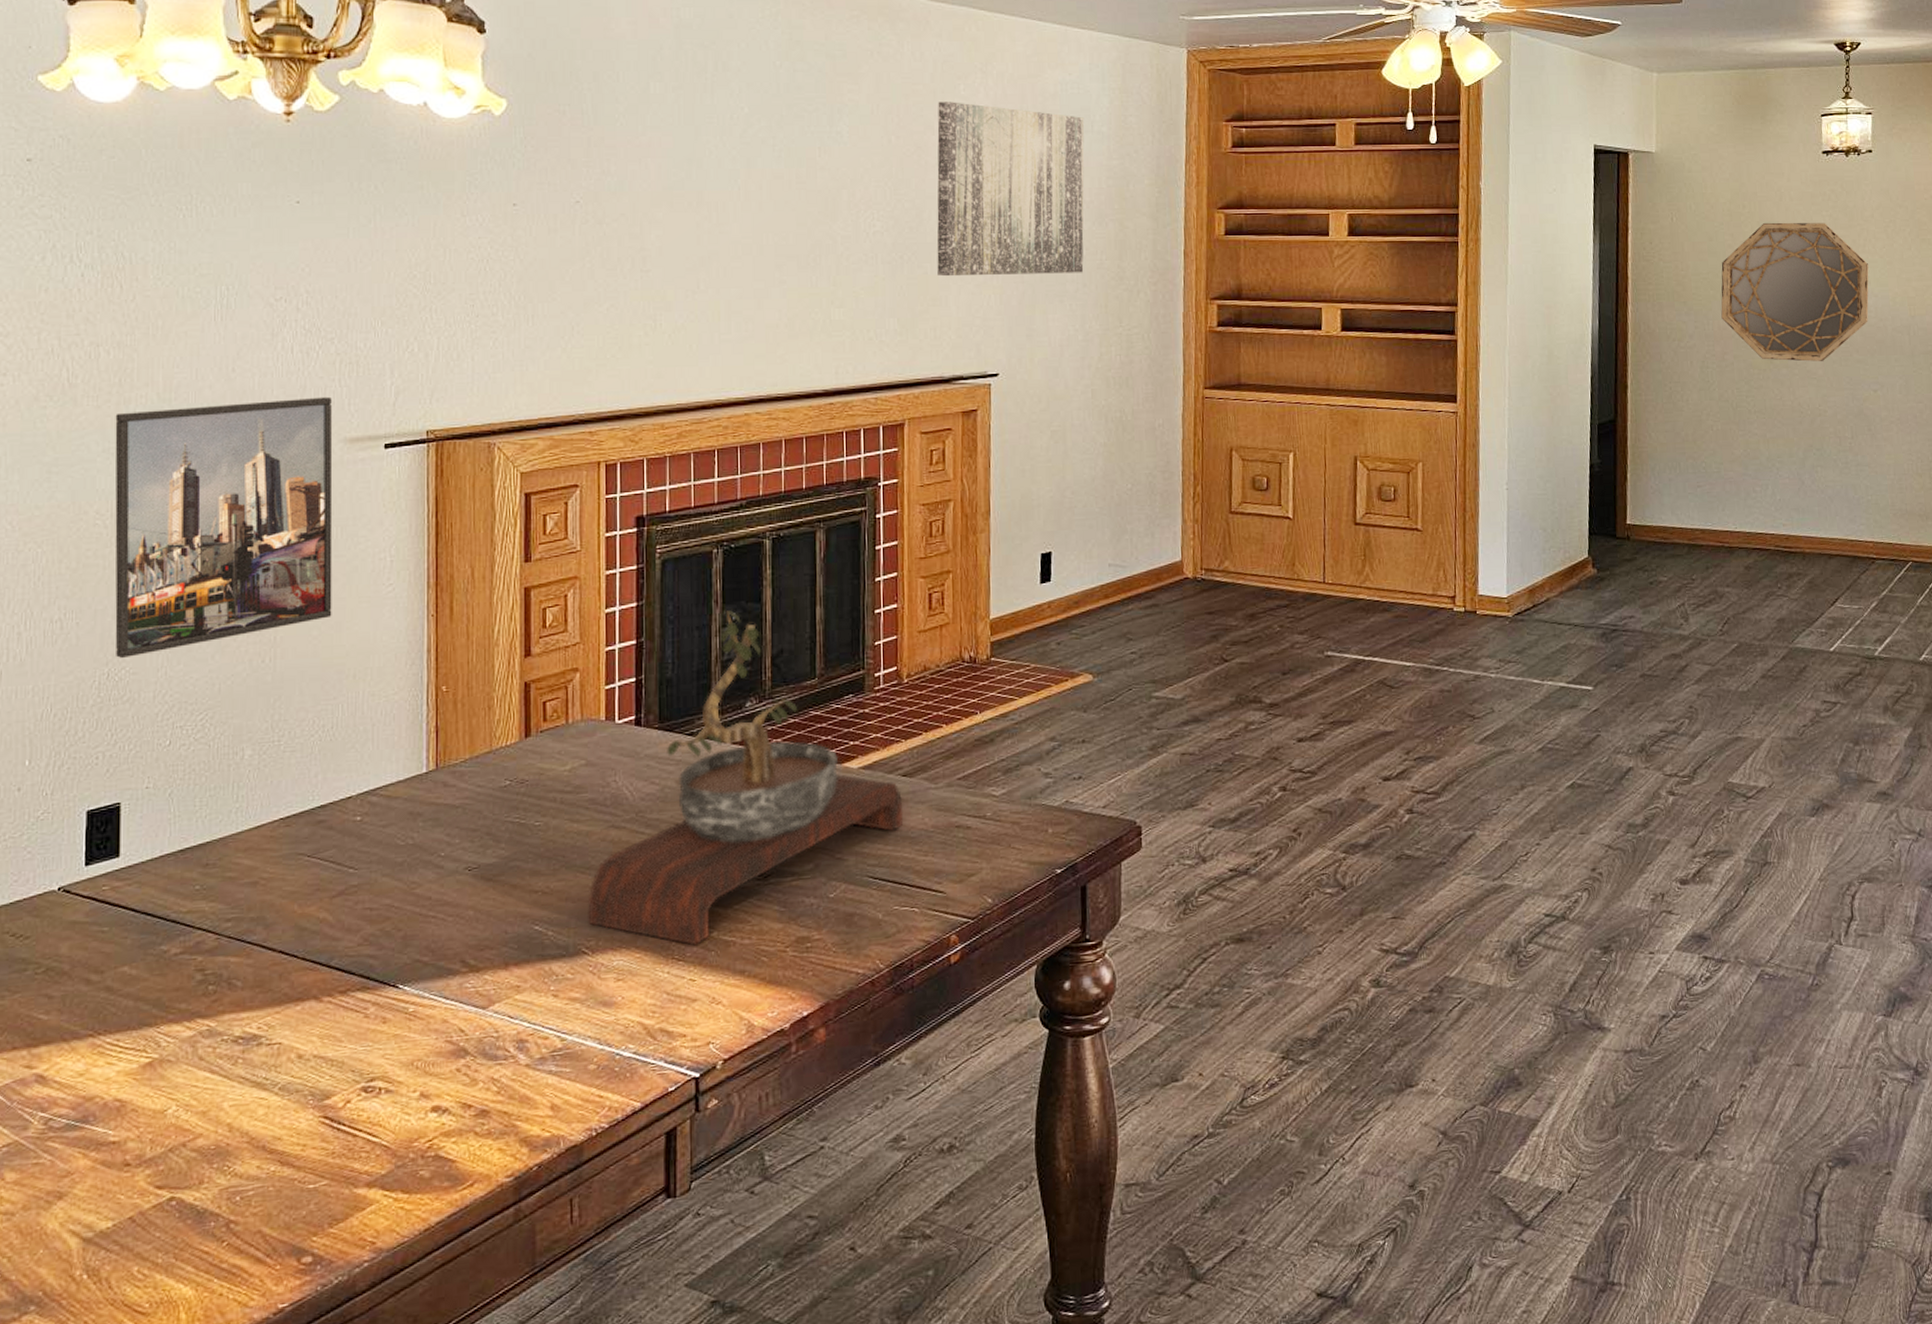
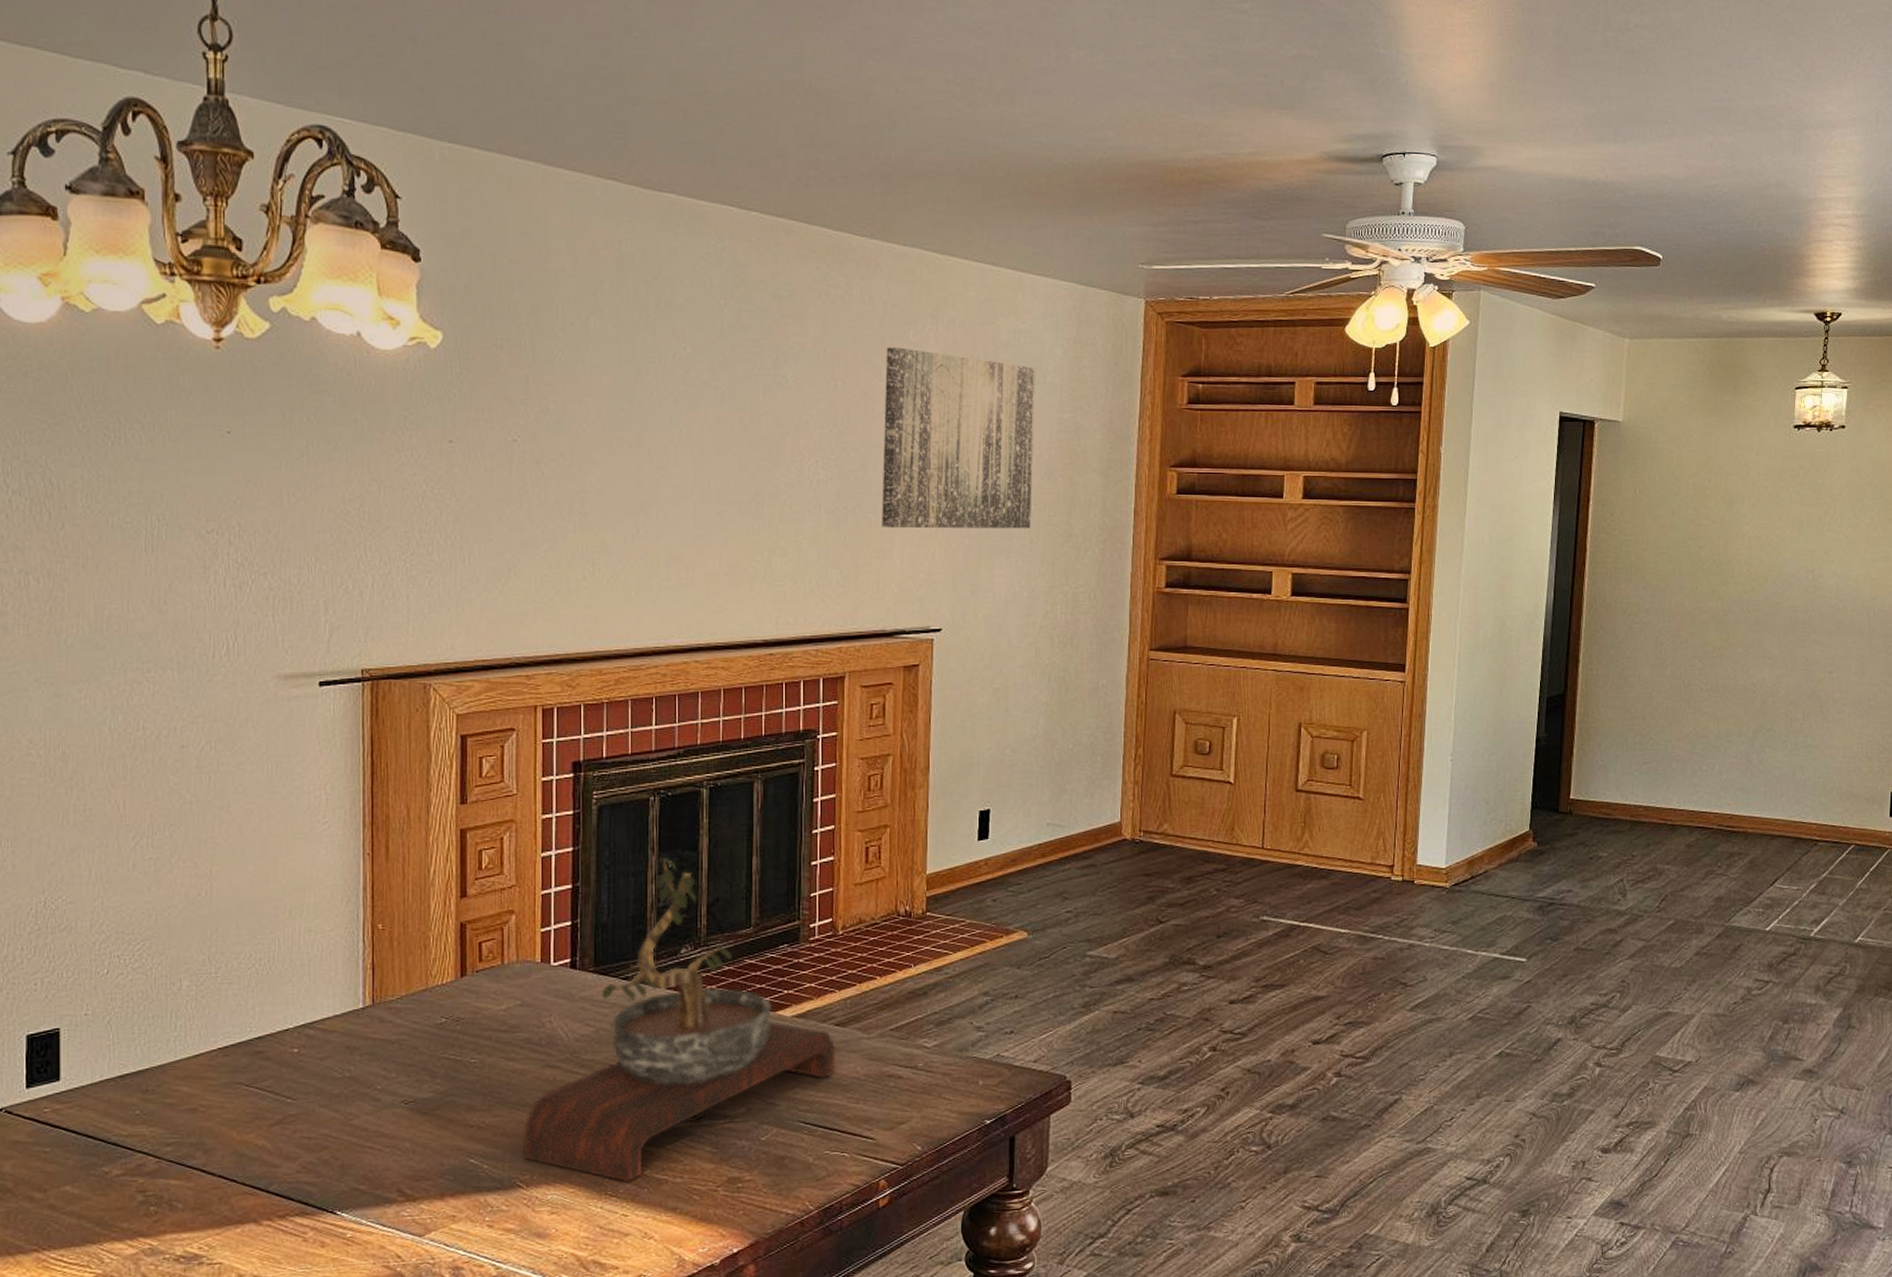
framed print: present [115,396,333,658] -> none [46,632,268,887]
home mirror: present [1721,222,1869,362] -> none [1679,497,1833,641]

